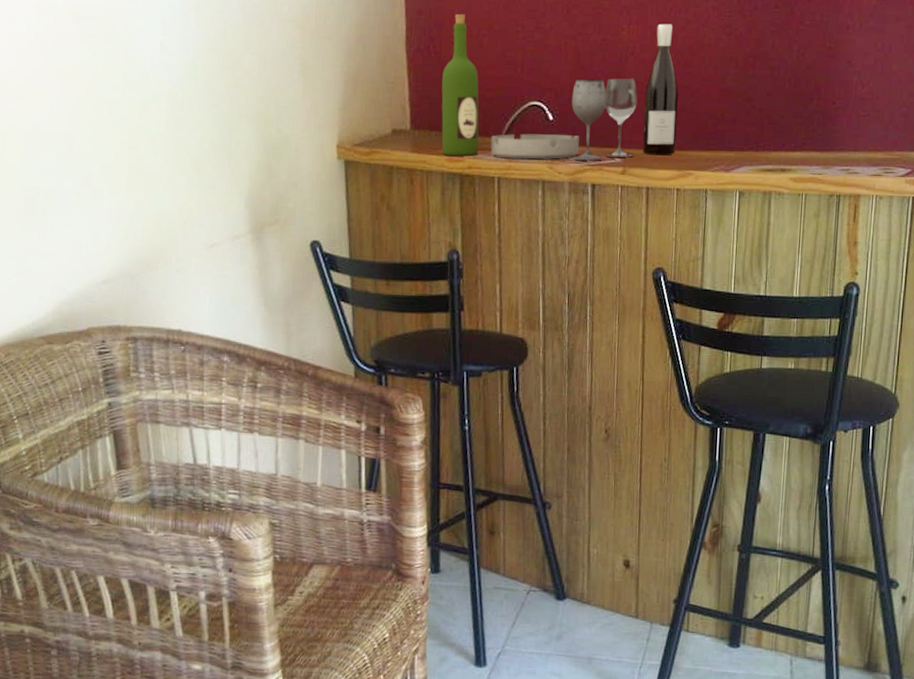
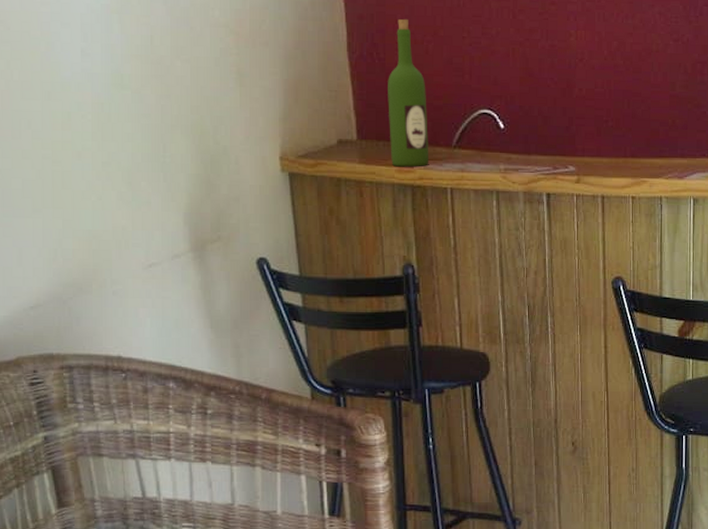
ashtray: present [490,133,580,160] -> none [441,143,533,169]
wineglass: present [572,78,638,161] -> none [522,85,589,170]
bottle: present [643,24,679,156] -> none [595,29,630,163]

